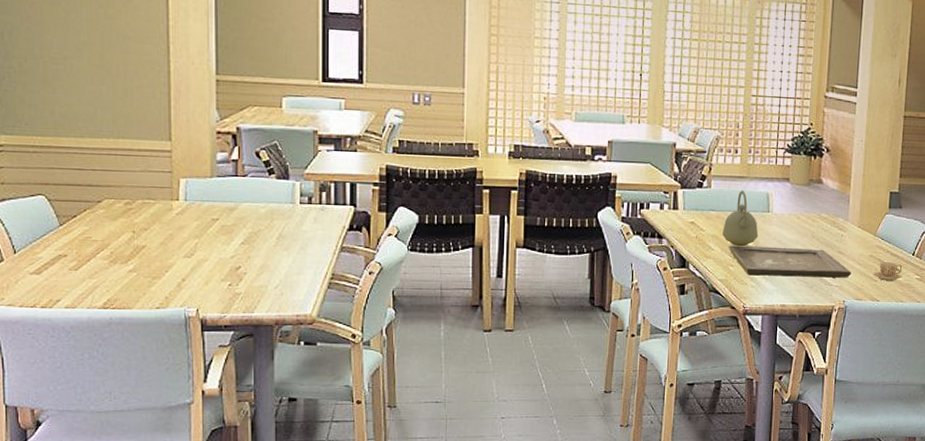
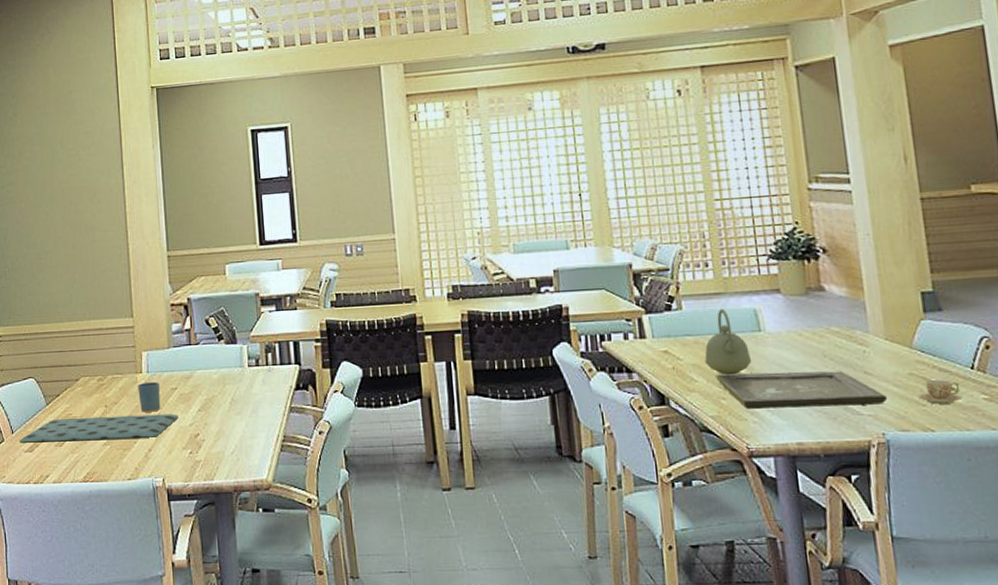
placemat: none [23,241,218,267] -> present [19,414,178,443]
mug: none [173,210,199,242] -> present [138,381,161,412]

